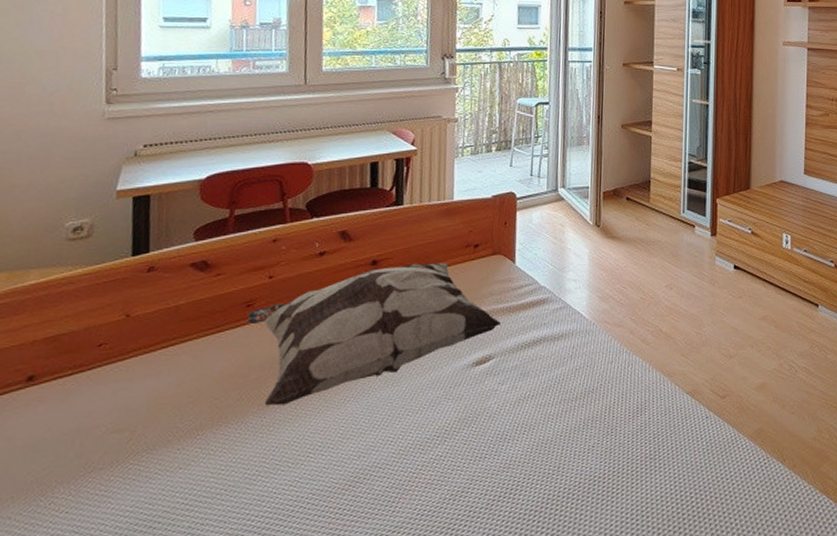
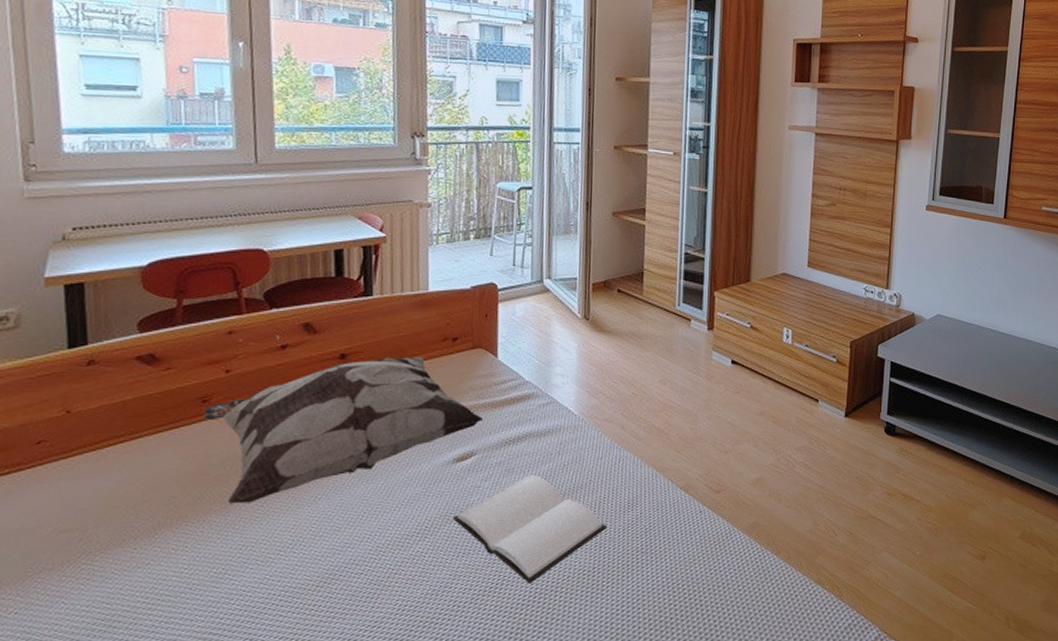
book: none [472,379,617,490] -> present [454,475,607,584]

